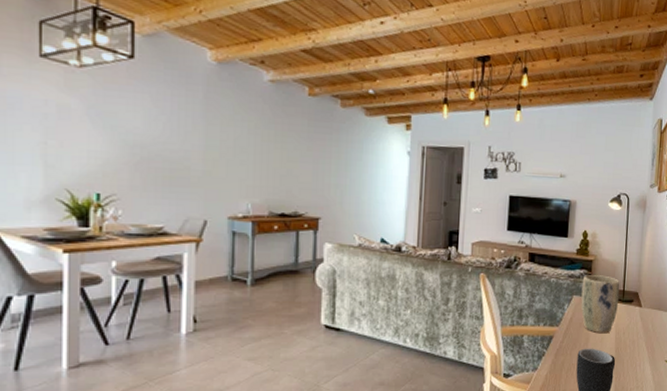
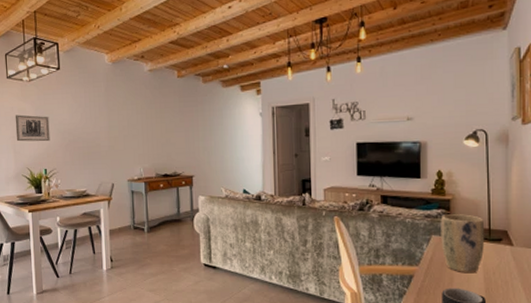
wall art: none [49,111,110,156] -> present [15,114,50,142]

